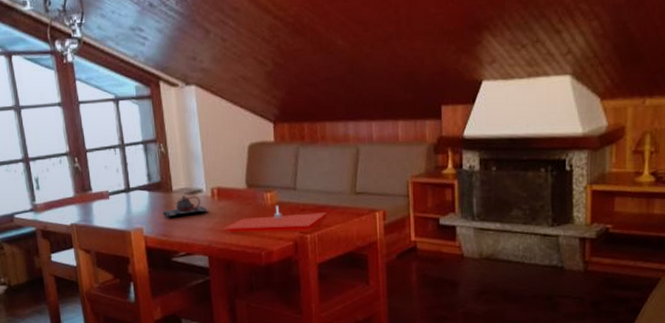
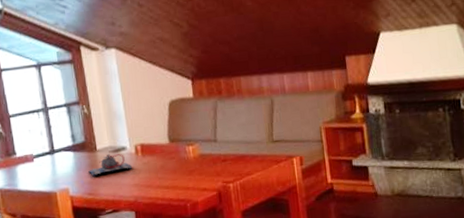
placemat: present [223,206,326,230] -> none [148,158,246,185]

